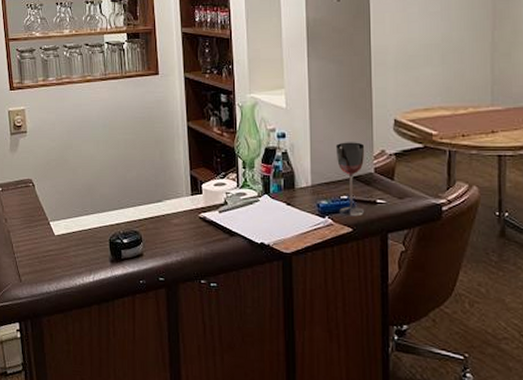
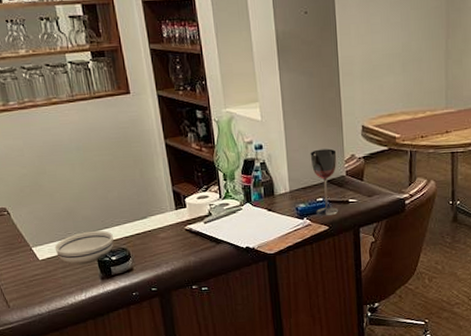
bowl: none [70,210,127,245] -> present [54,230,114,265]

